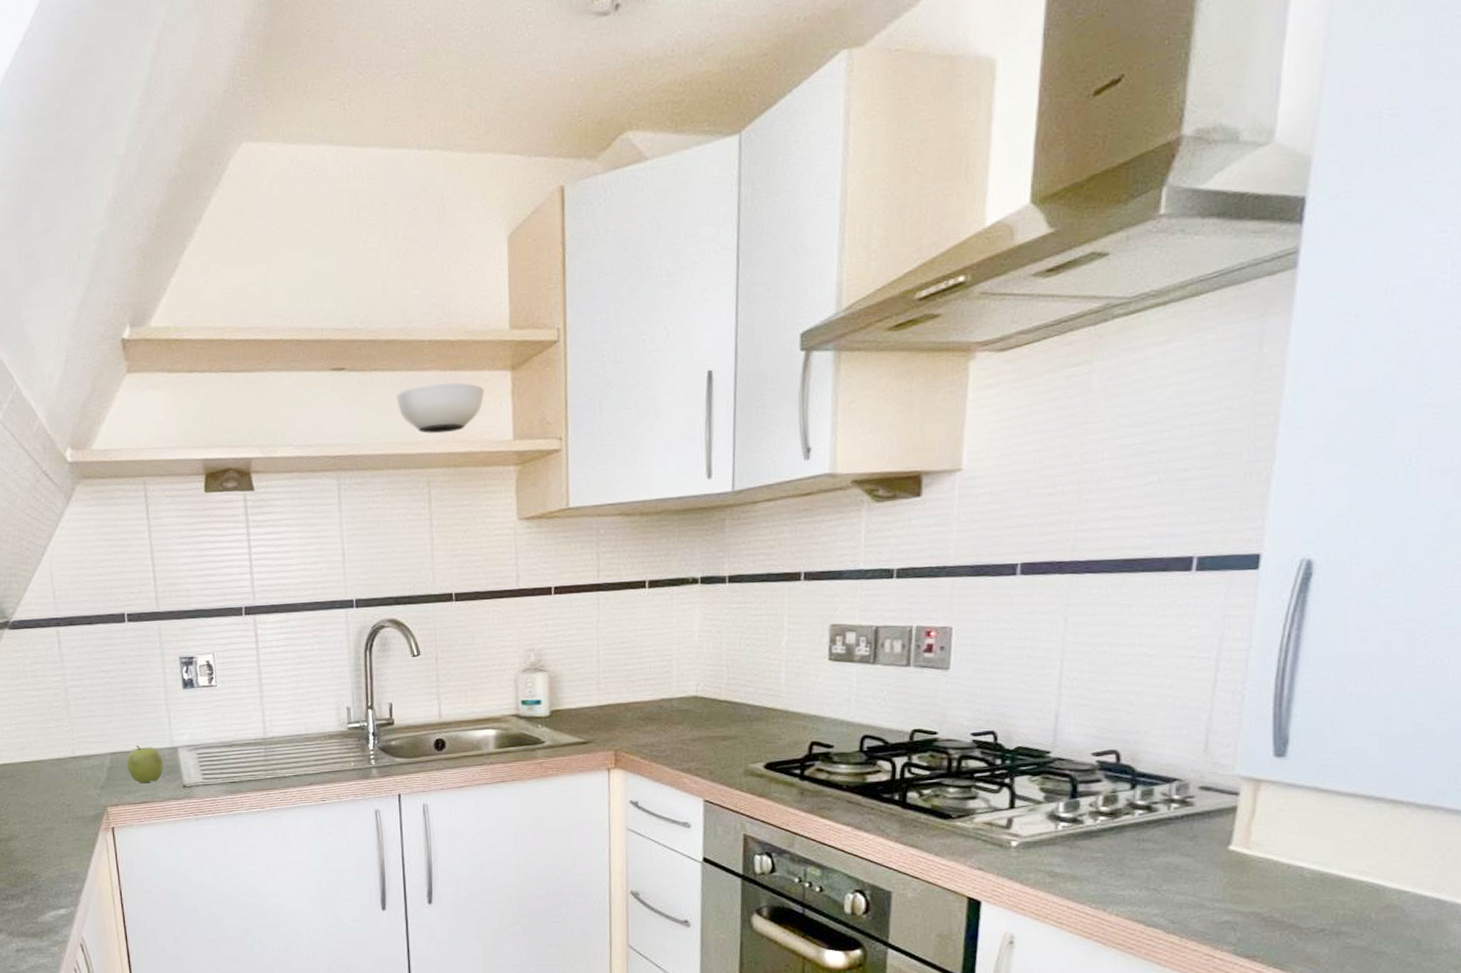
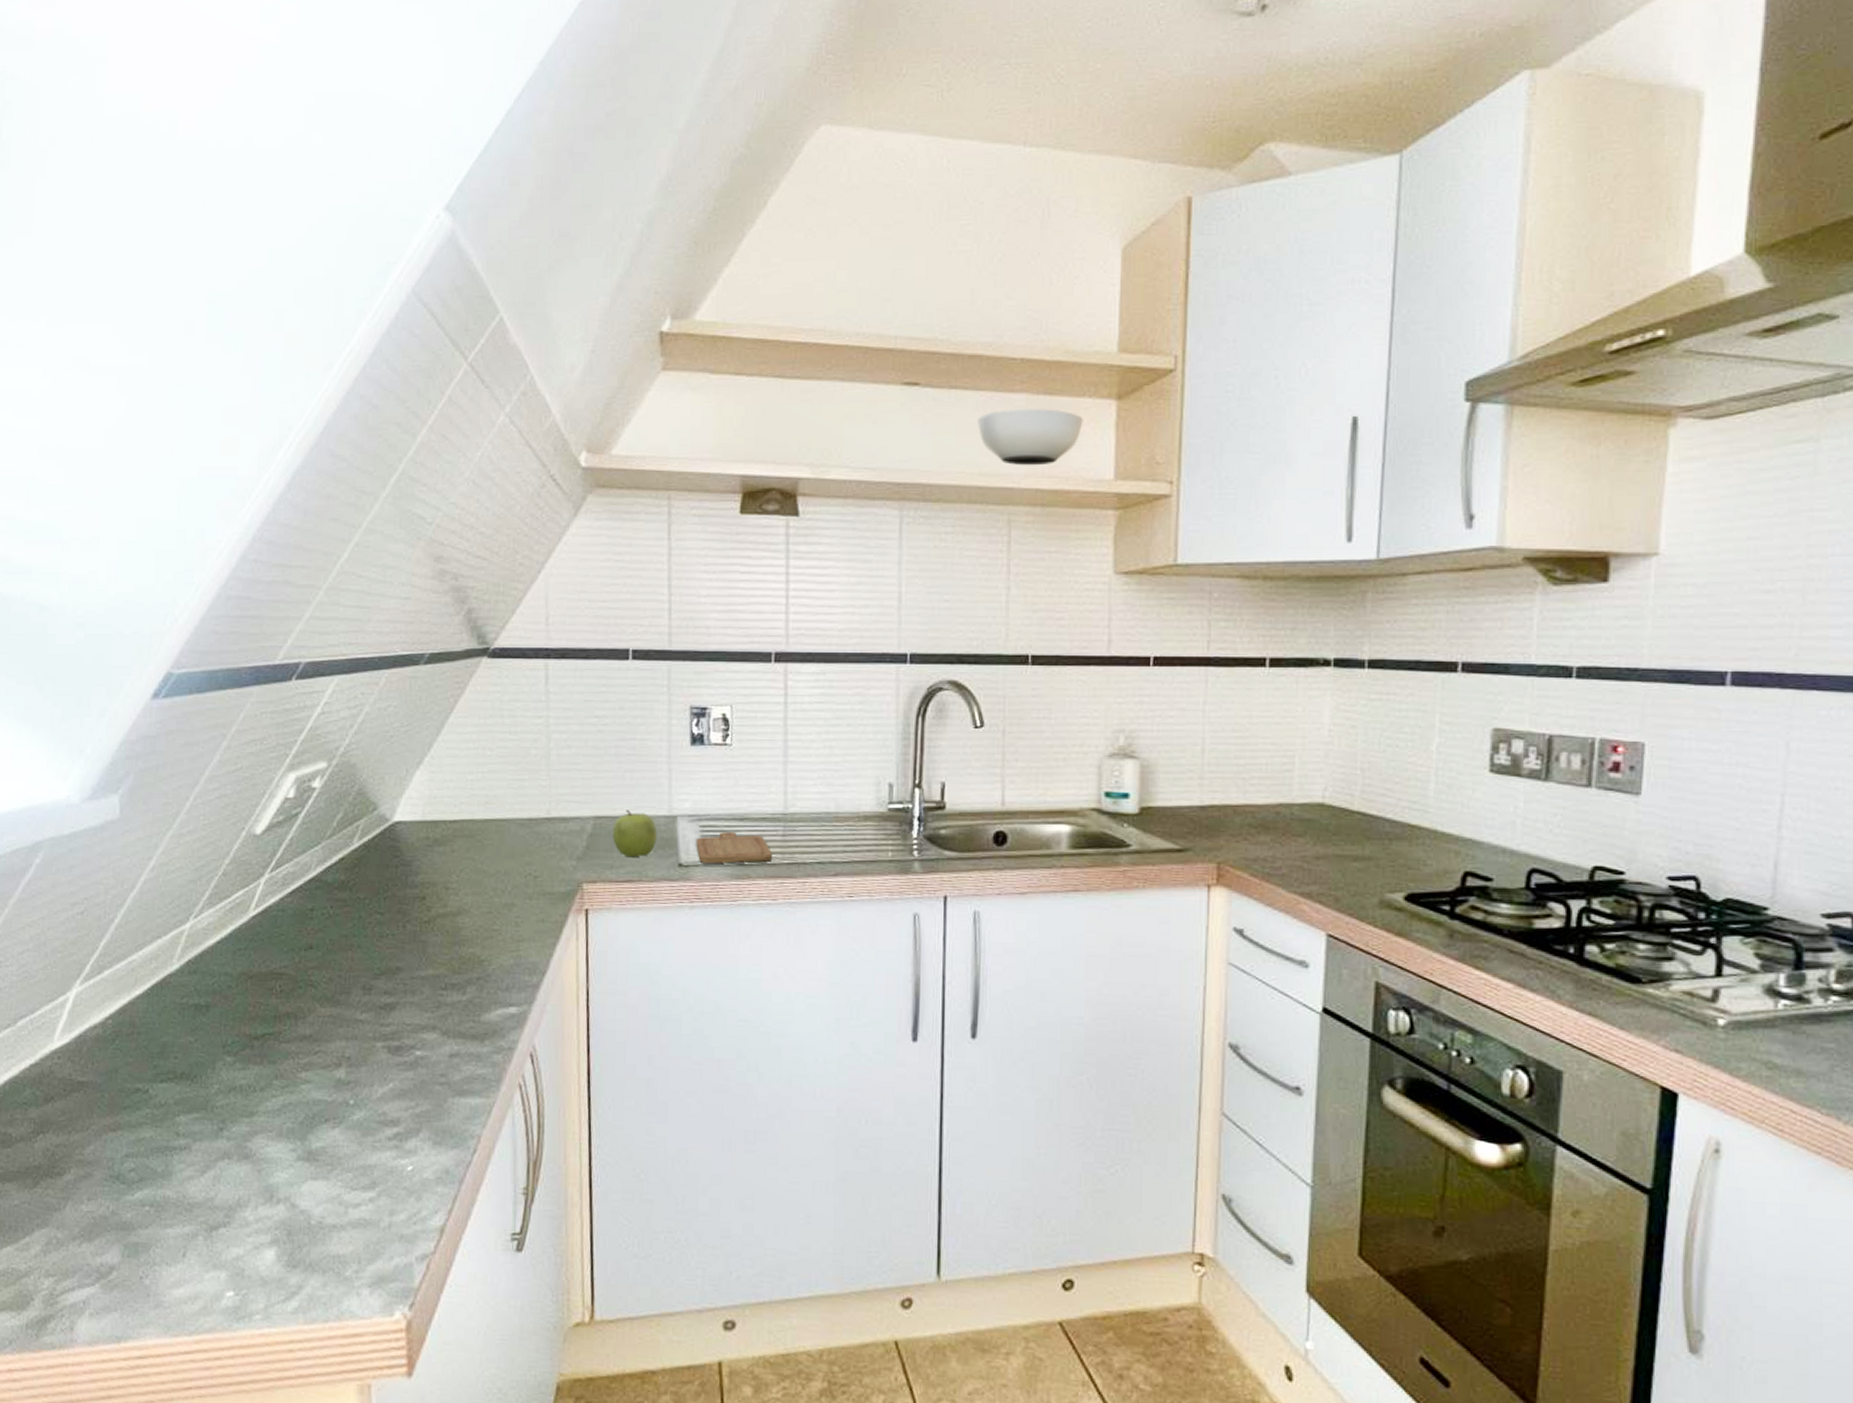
chopping board: none [195,755,258,784] -> present [696,831,773,864]

